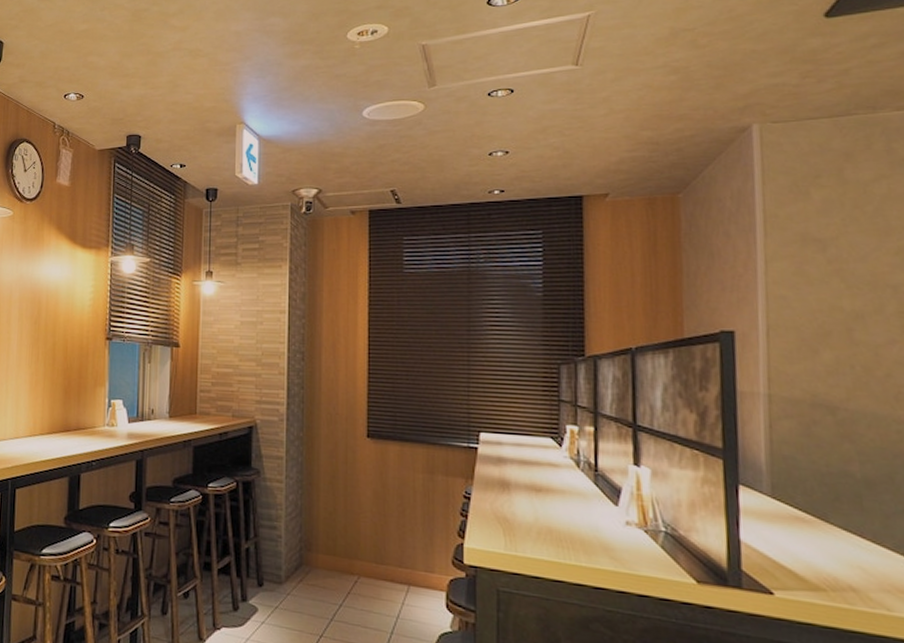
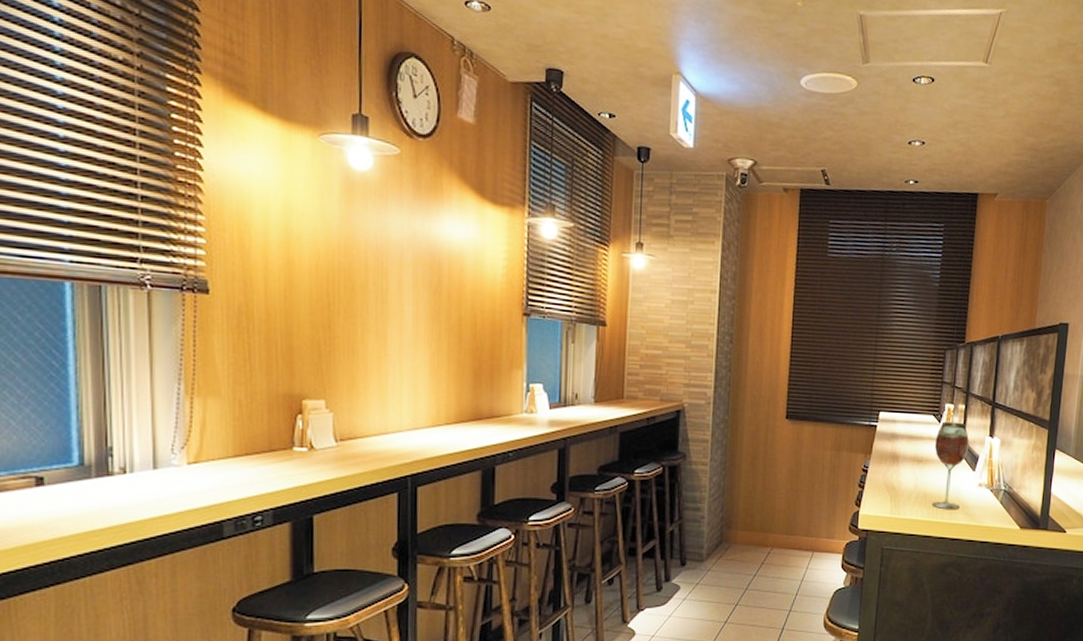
wineglass: none [557,445,606,552] -> present [932,421,970,510]

